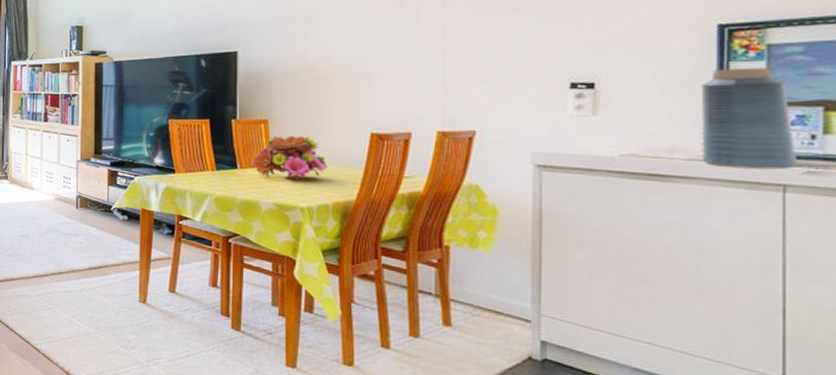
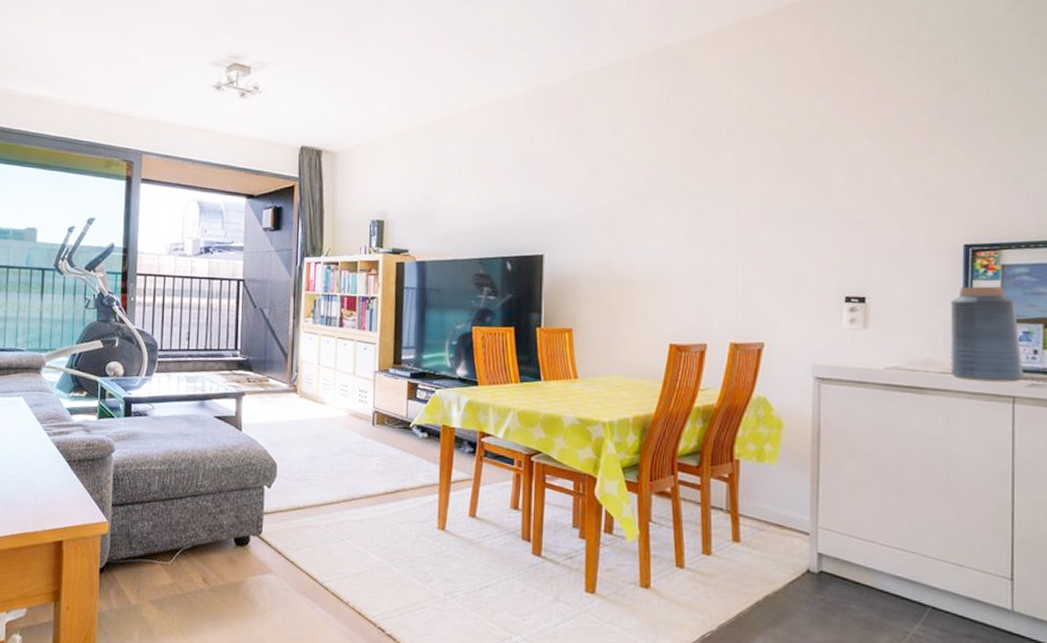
flower bouquet: present [251,135,328,180] -> none [554,345,629,392]

